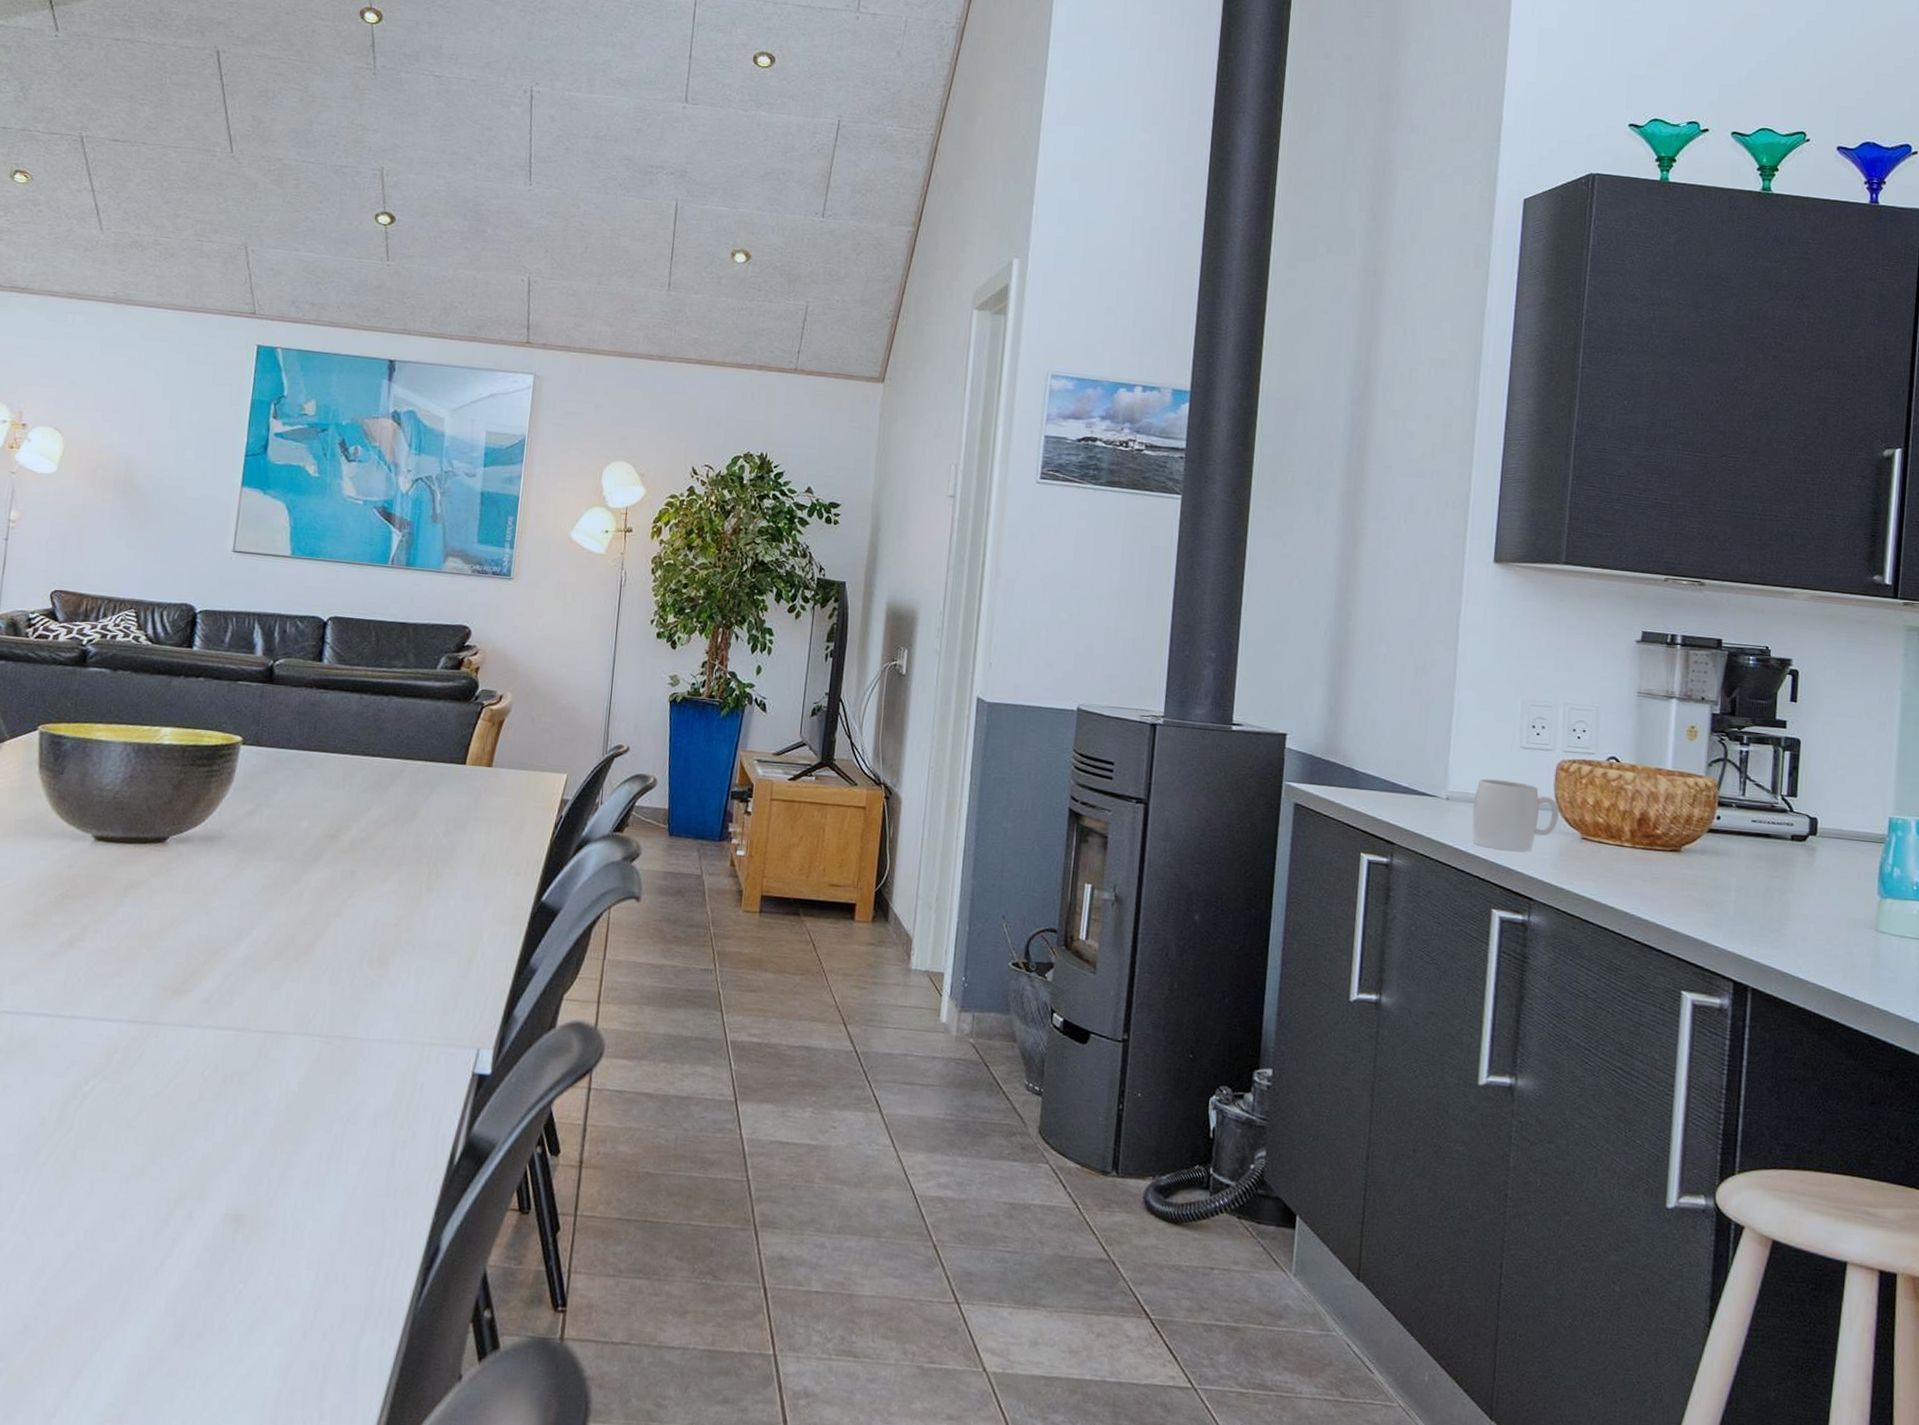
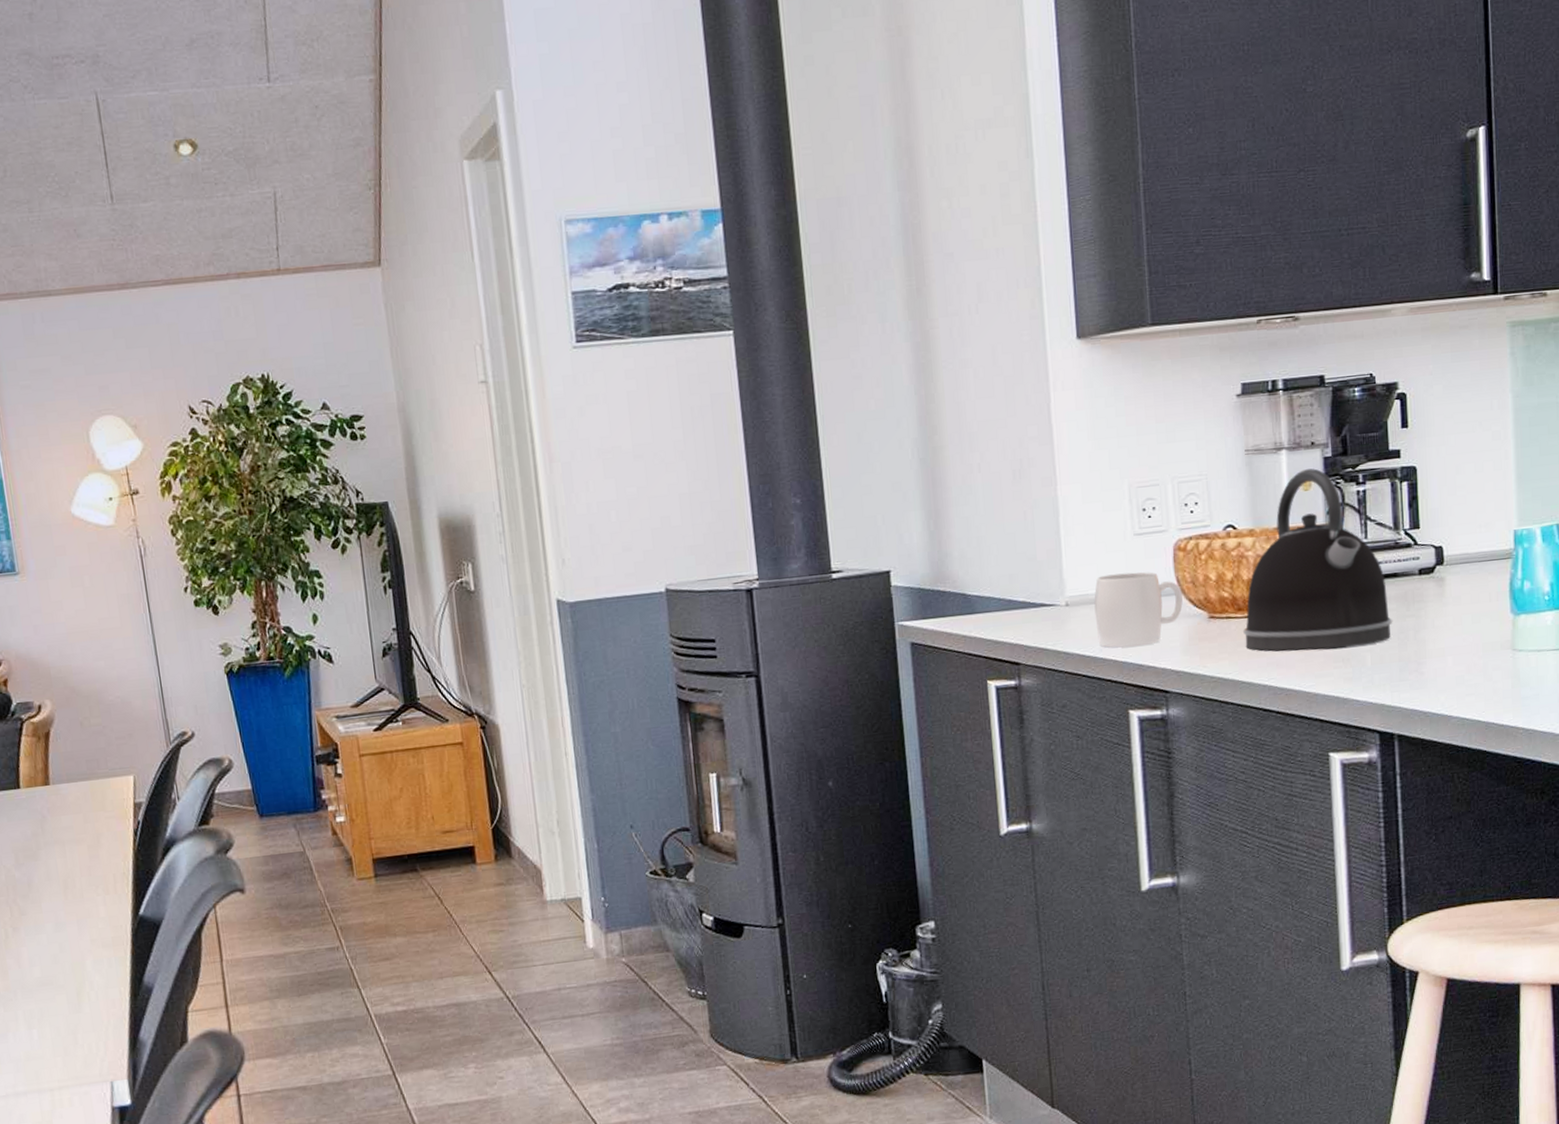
kettle: none [1612,720,1761,896] -> present [1242,468,1393,651]

